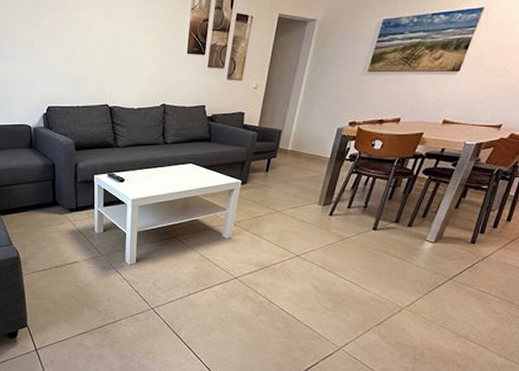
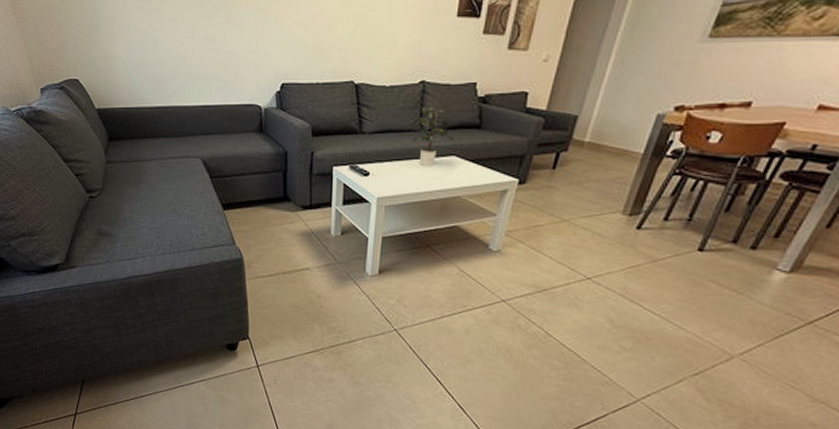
potted plant: none [157,125,192,173] -> present [412,108,456,167]

